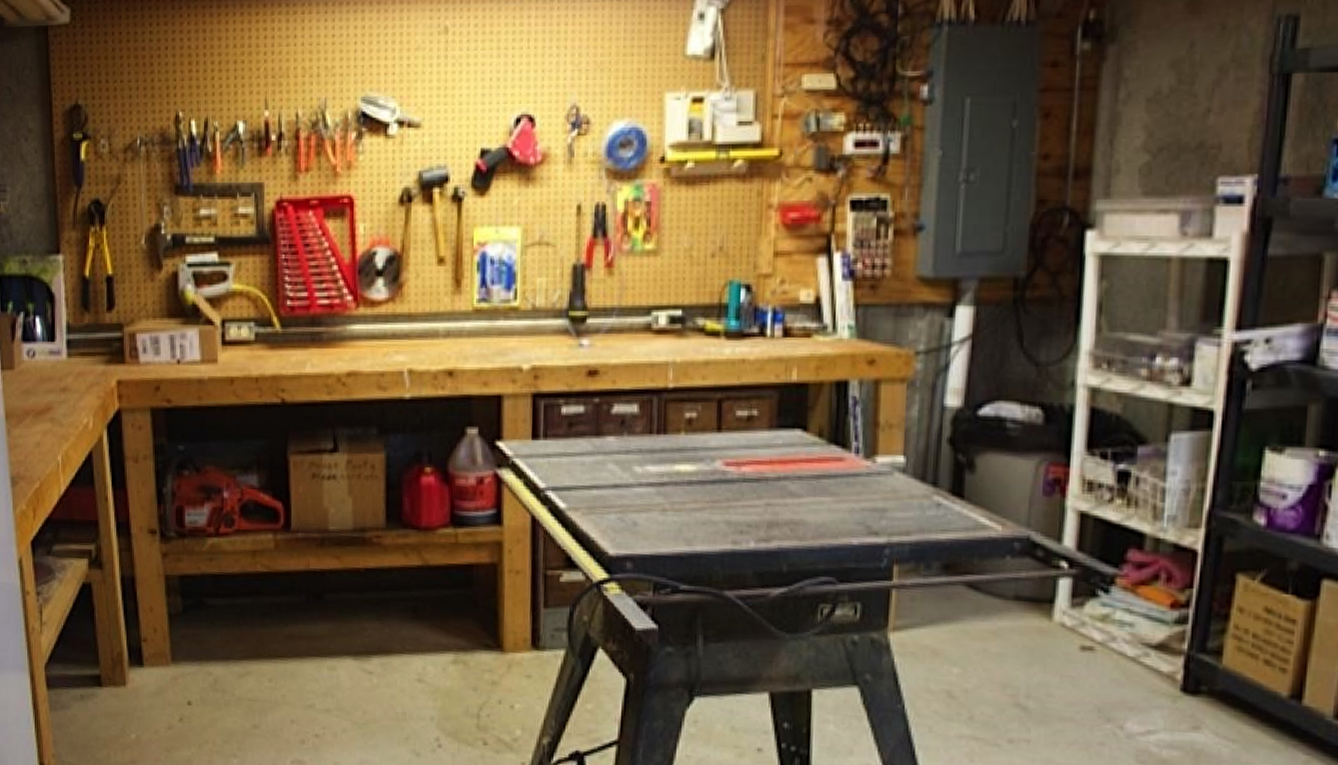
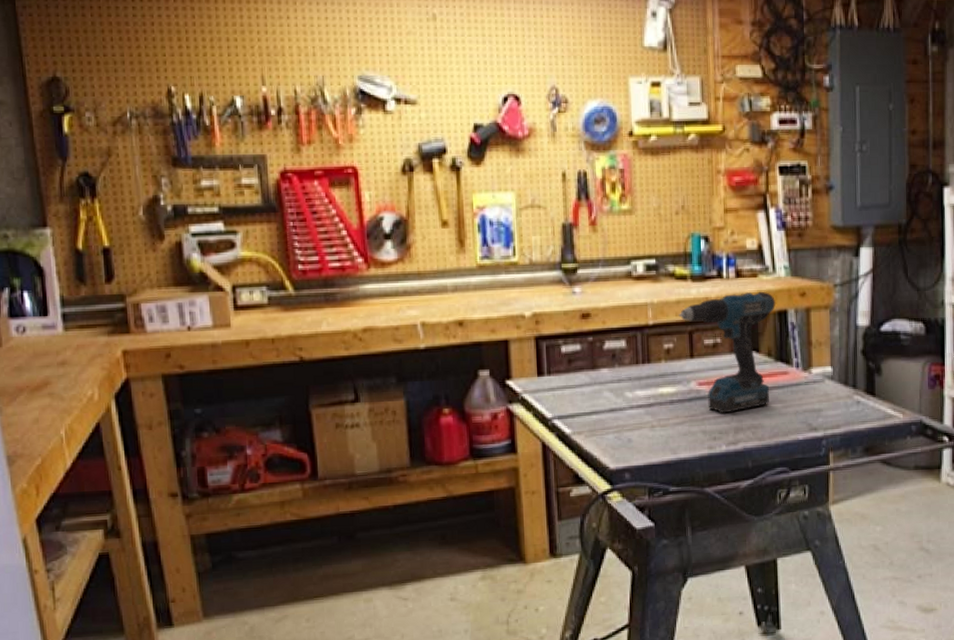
power drill: none [705,355,835,503] -> present [678,291,777,414]

